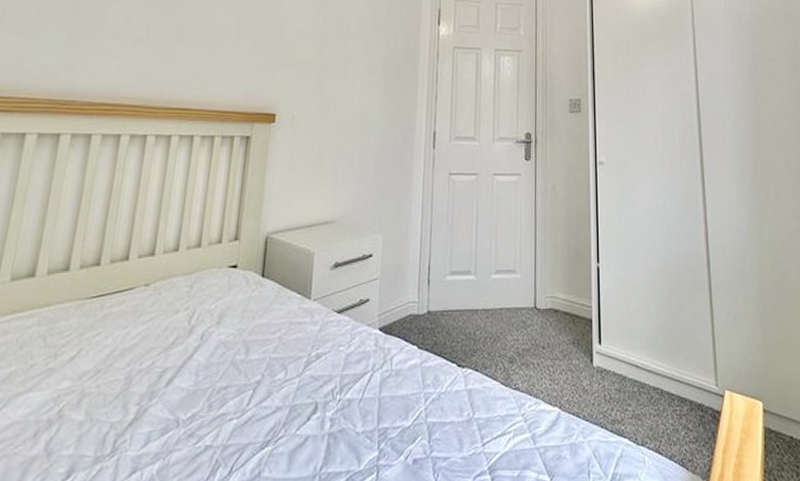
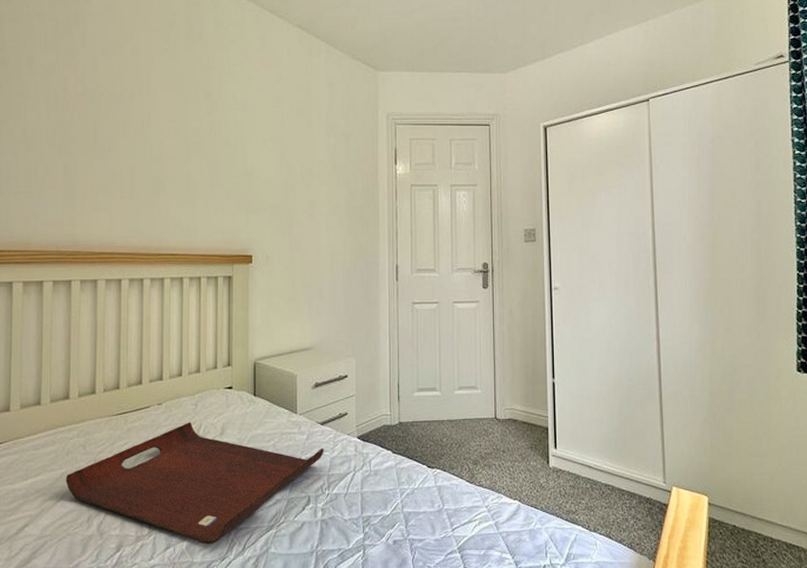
serving tray: none [12,308,339,468] -> present [65,422,324,545]

